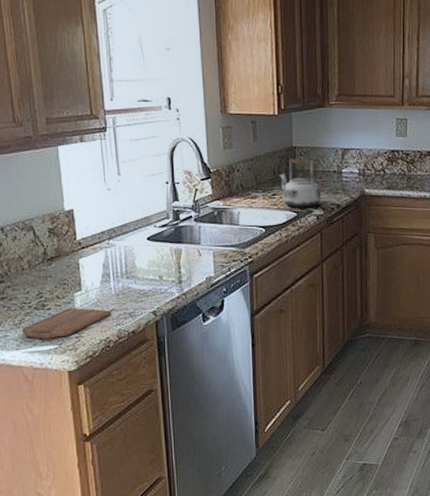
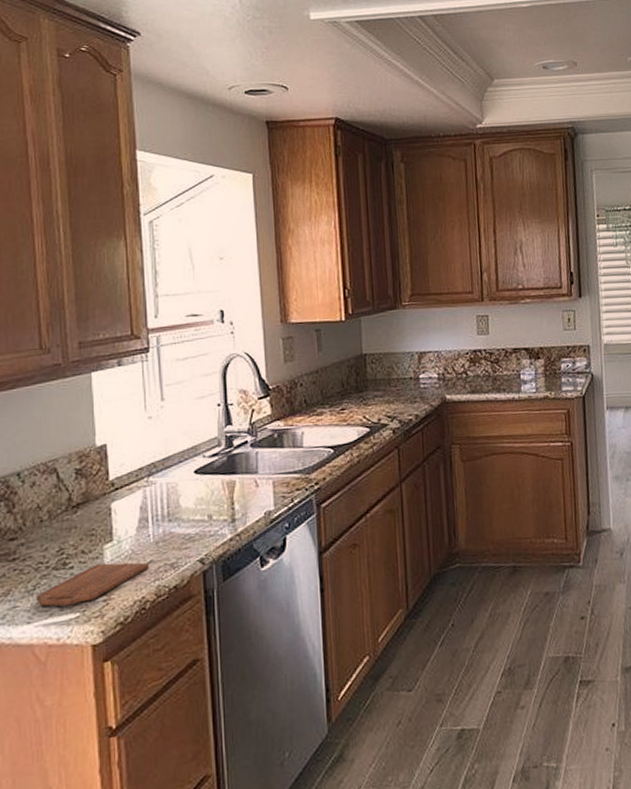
kettle: present [278,158,322,208] -> none [347,366,397,422]

